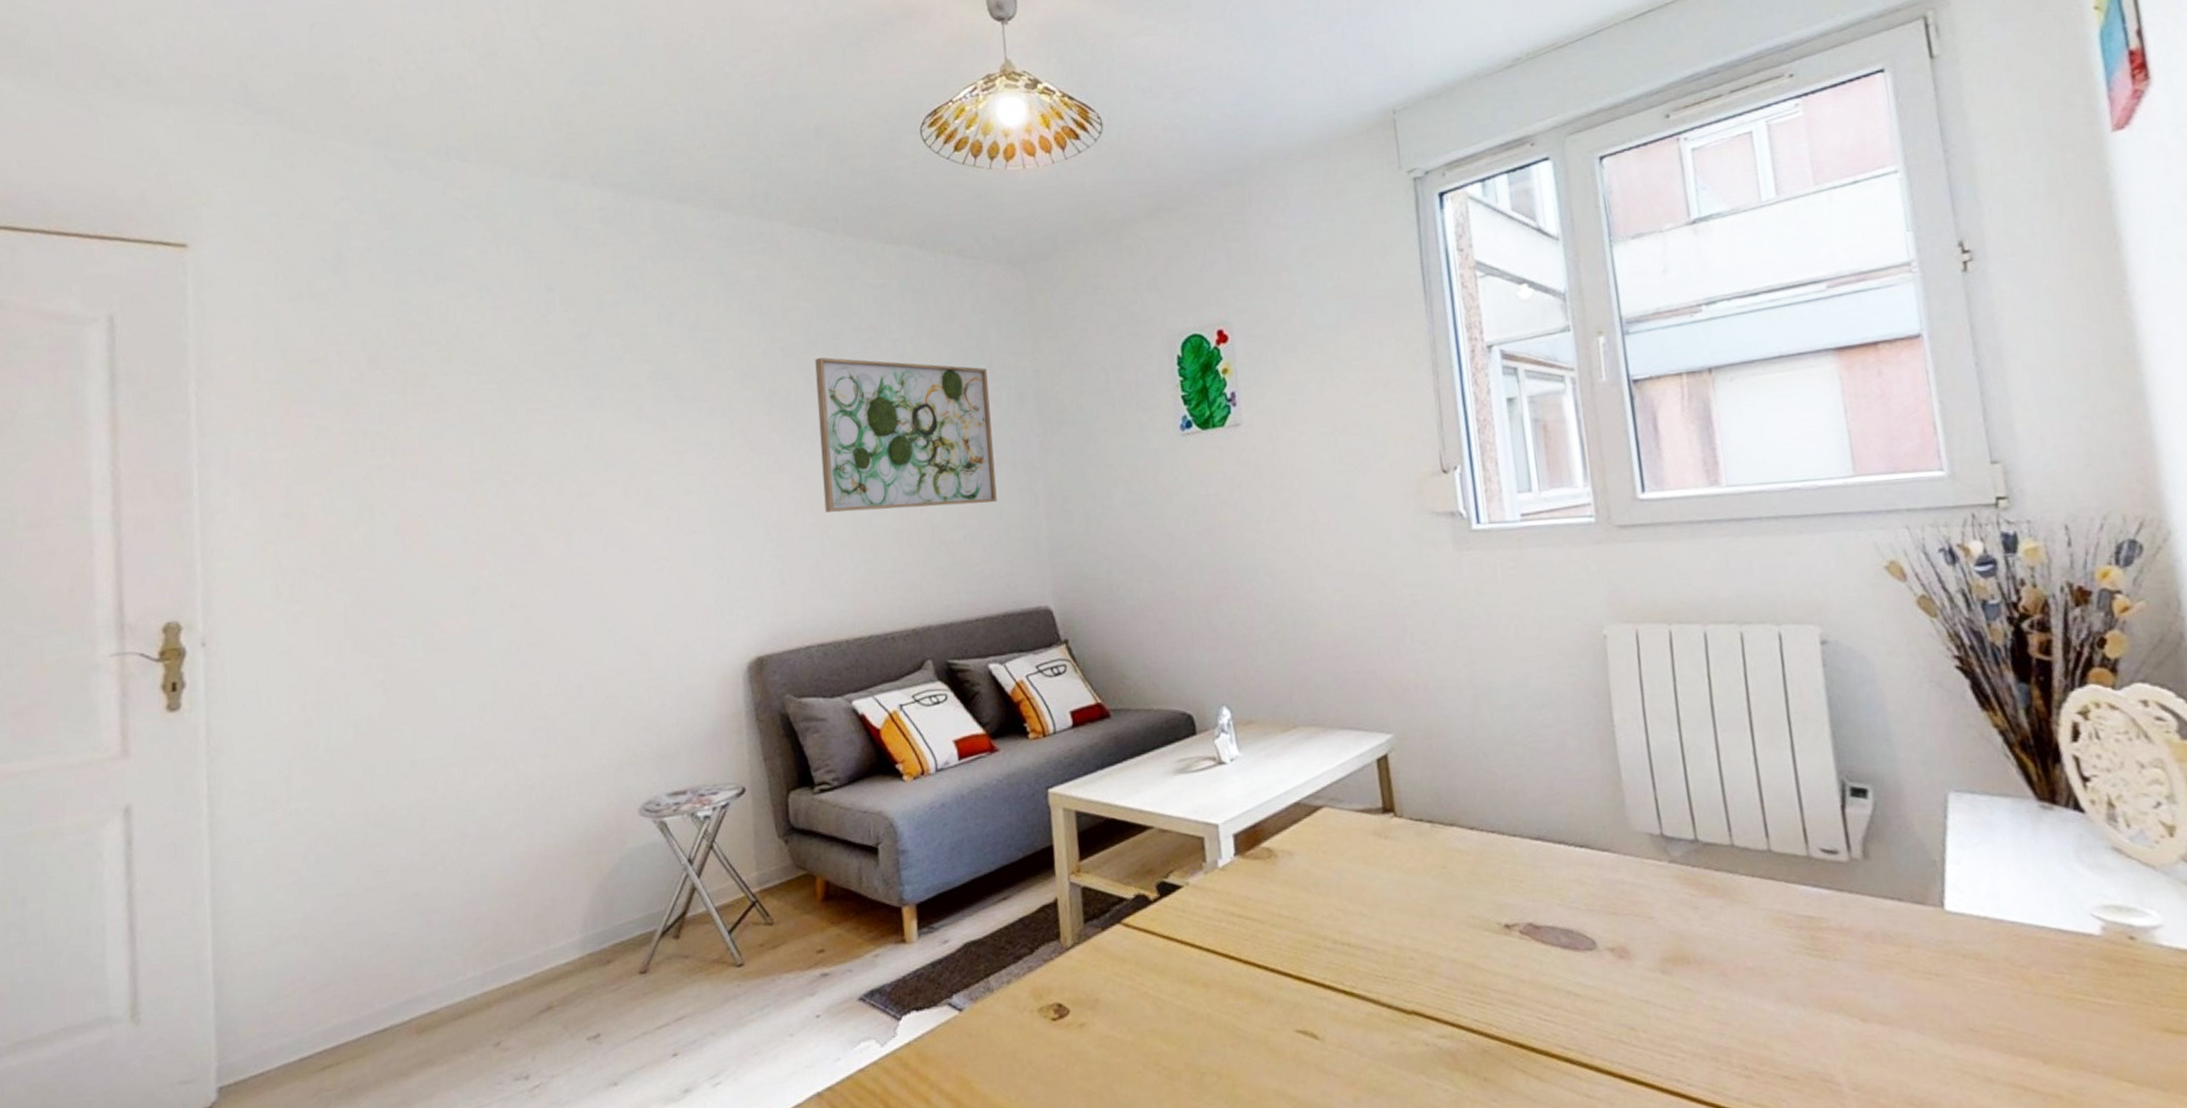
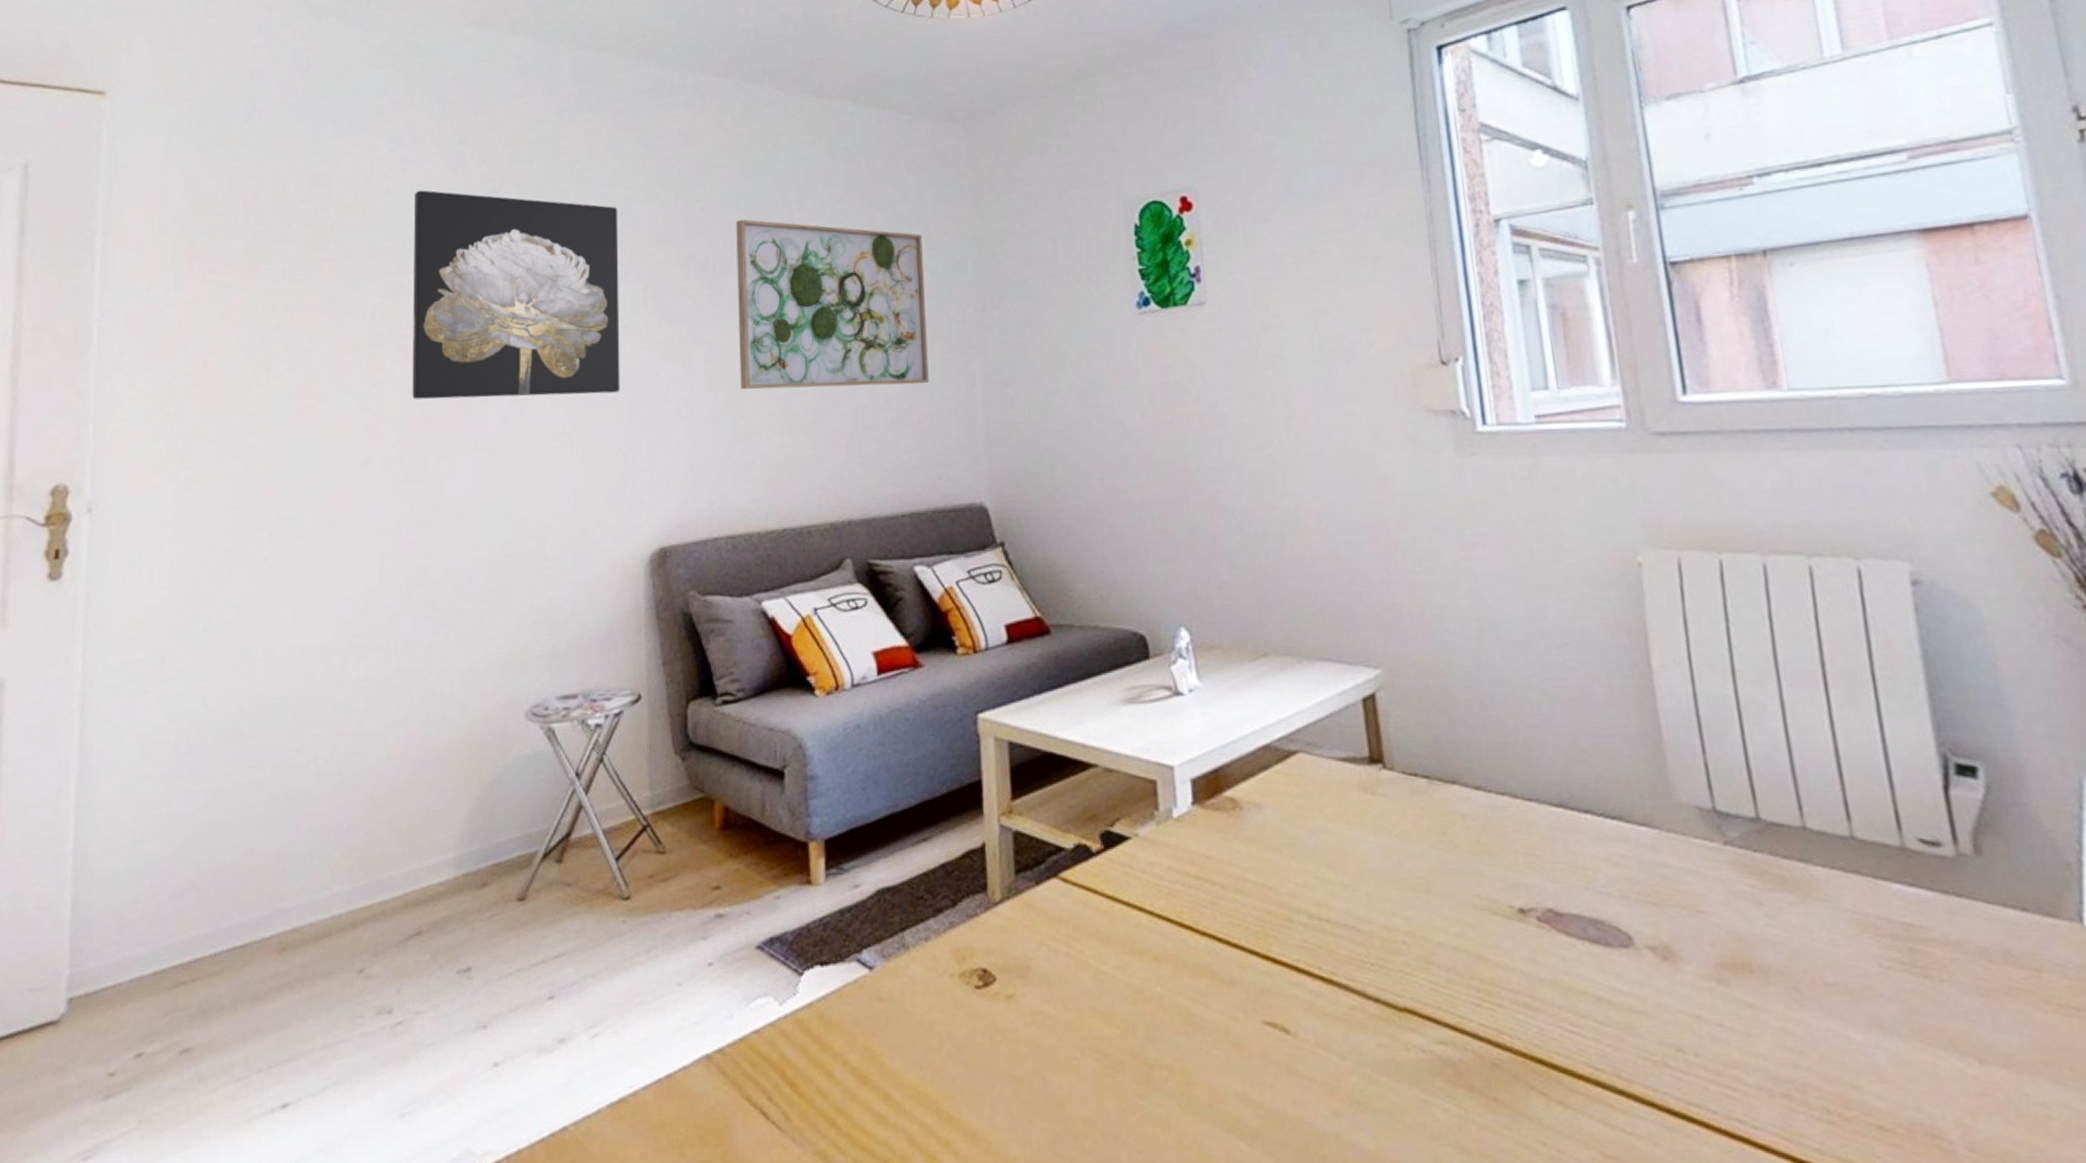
wall art: none [506,335,713,531] -> present [412,190,620,400]

